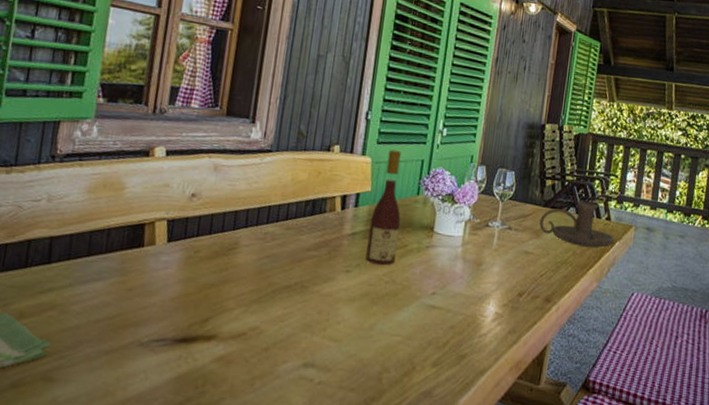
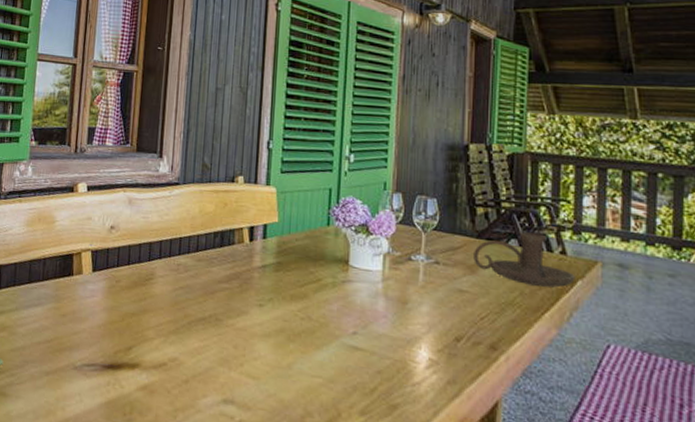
wine bottle: present [365,149,401,266] -> none [278,178,312,301]

